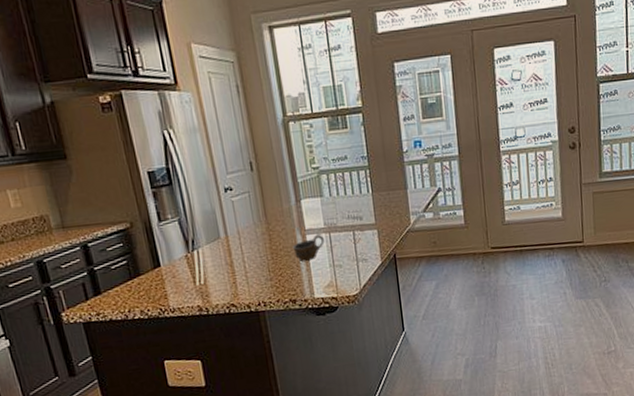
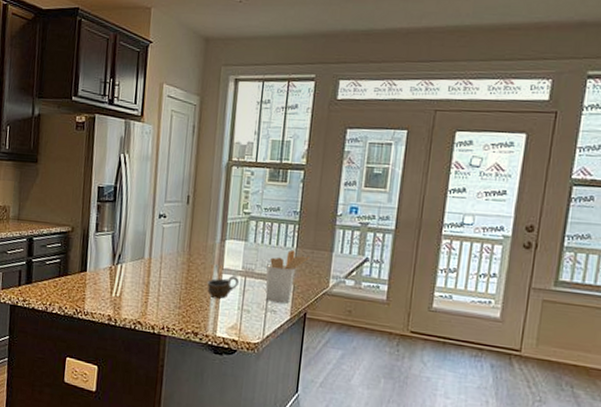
utensil holder: none [348,195,388,252] -> present [265,250,311,304]

